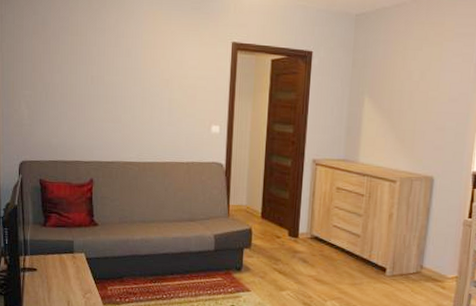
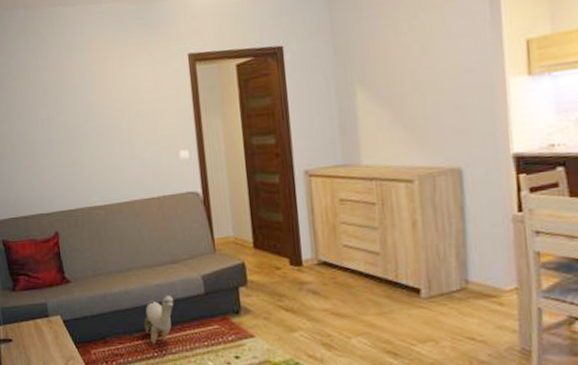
plush toy: none [158,246,187,288] -> present [144,293,174,345]

